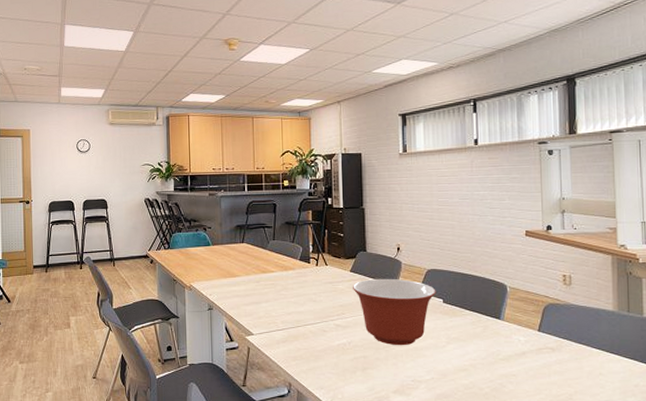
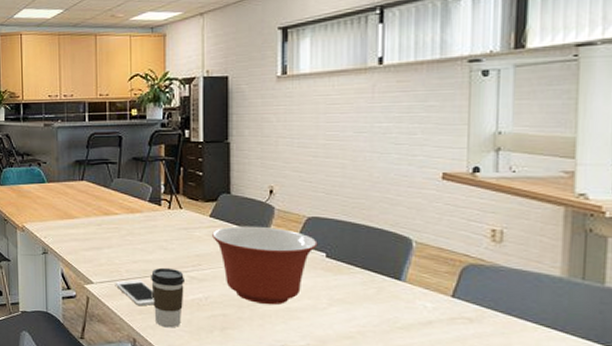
cell phone: none [272,329,306,353] -> present [115,279,154,306]
coffee cup: none [303,317,332,371] -> present [151,267,186,328]

